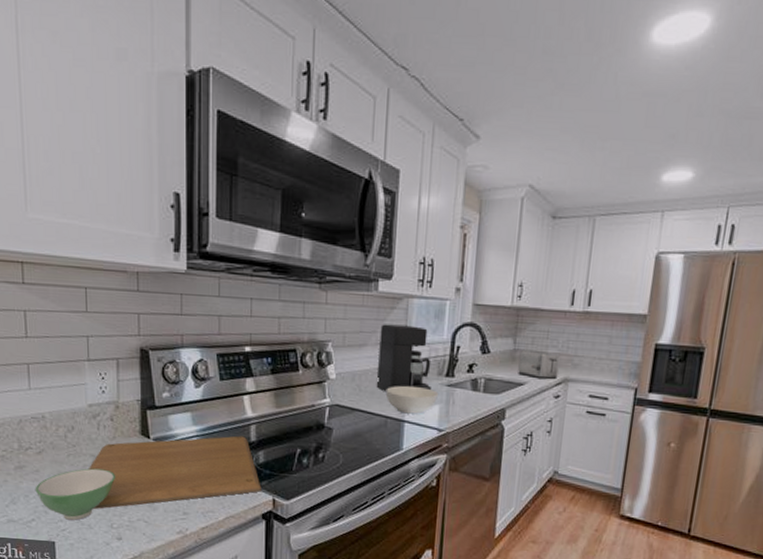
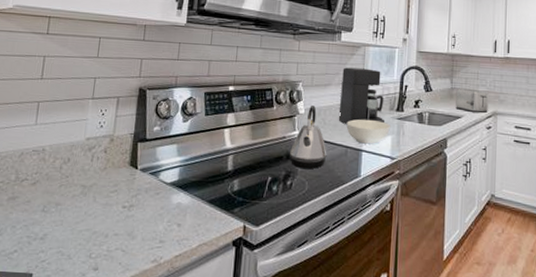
bowl: present [35,468,116,520] -> none [23,198,102,251]
chopping board: present [89,435,261,509] -> none [75,165,234,239]
kettle: none [319,370,364,442] -> present [289,106,327,170]

